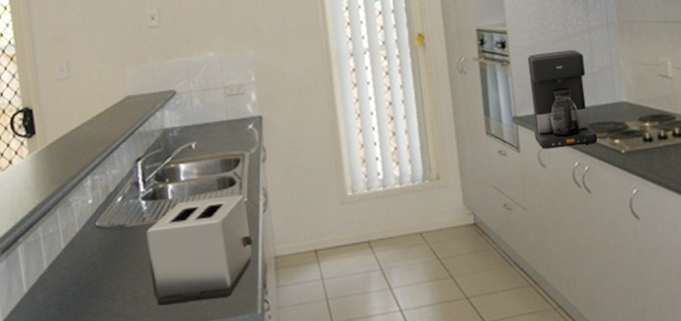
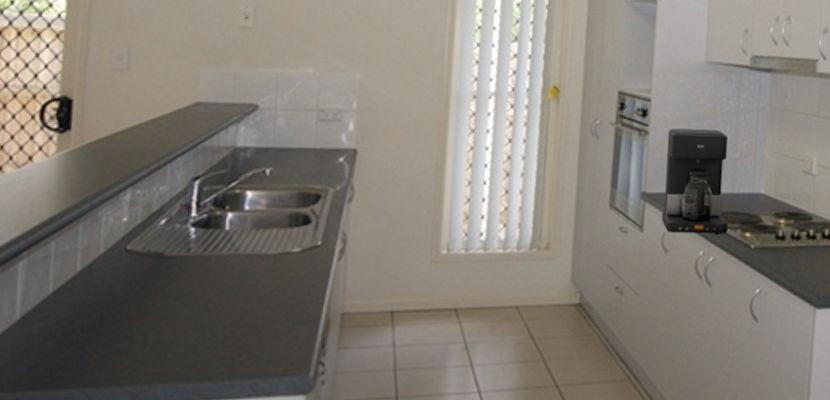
toaster: present [145,194,254,306] -> none [184,234,321,355]

